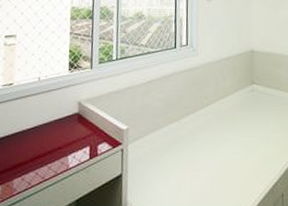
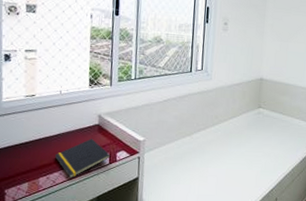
notepad: none [30,129,92,179] -> present [54,138,111,179]

